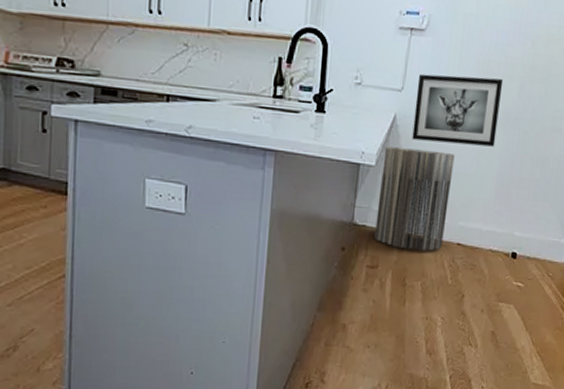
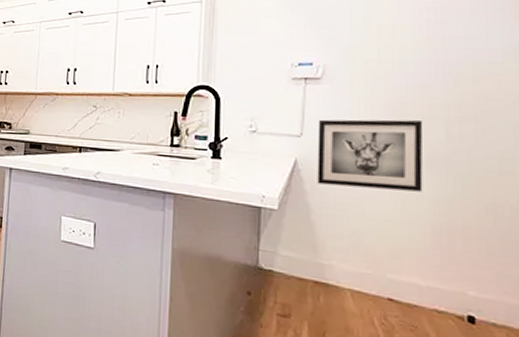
trash can: present [374,147,455,251] -> none [284,191,372,304]

